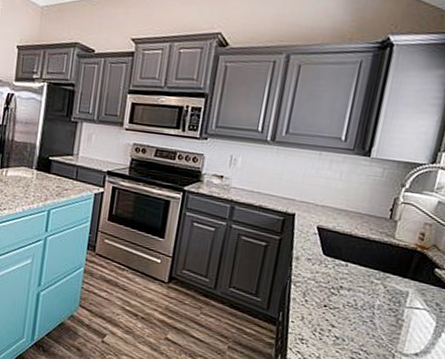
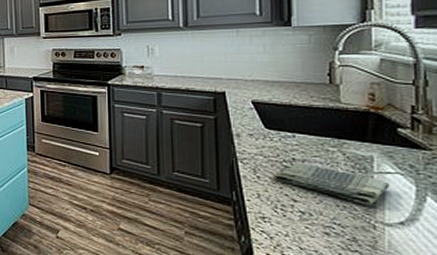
dish towel: none [319,290,416,336] -> present [273,162,390,205]

